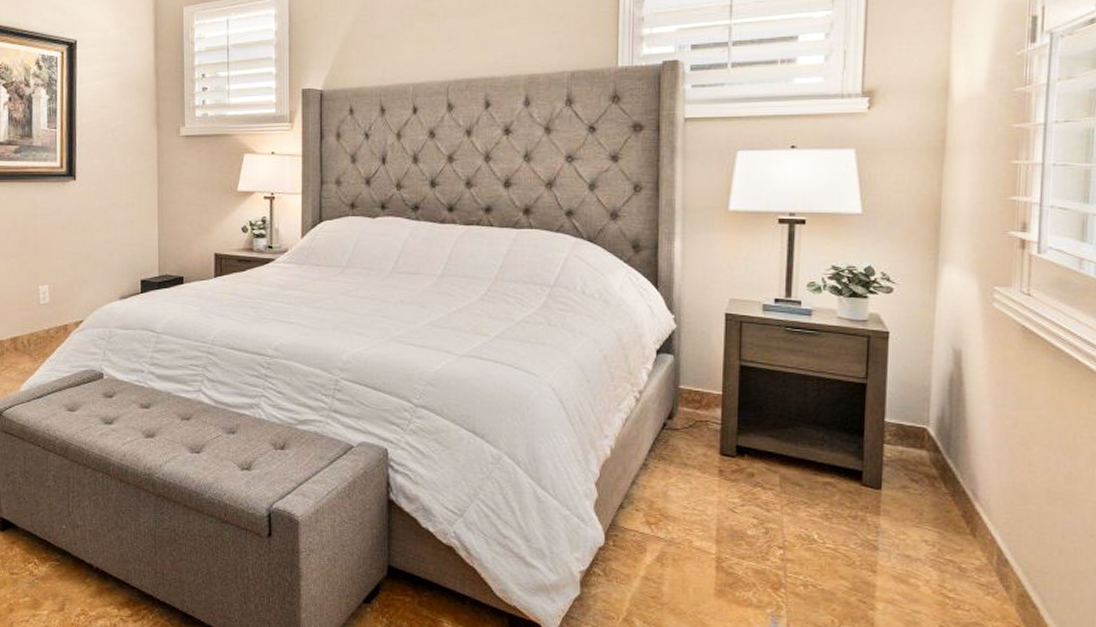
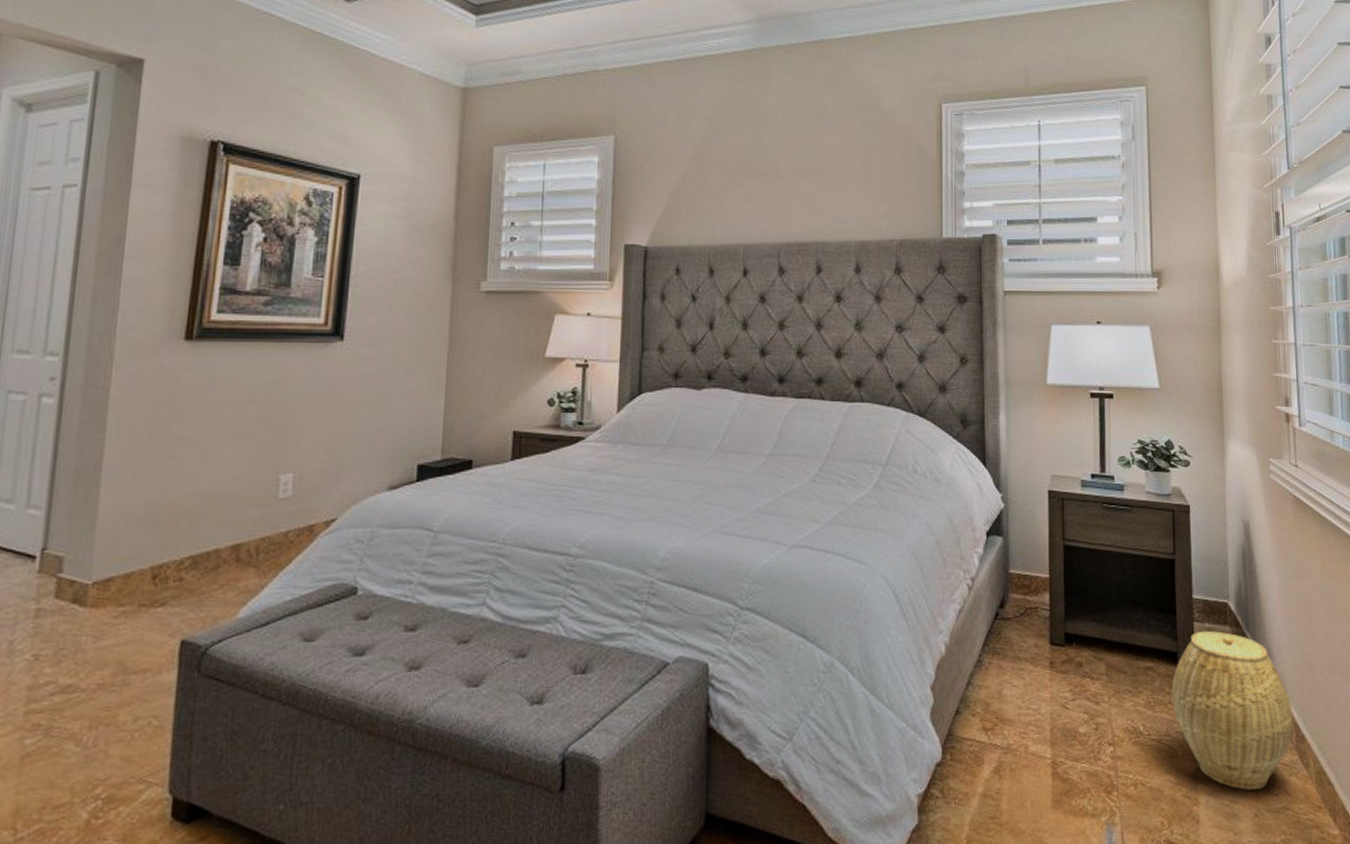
woven basket: none [852,454,996,604] -> present [1171,631,1293,790]

